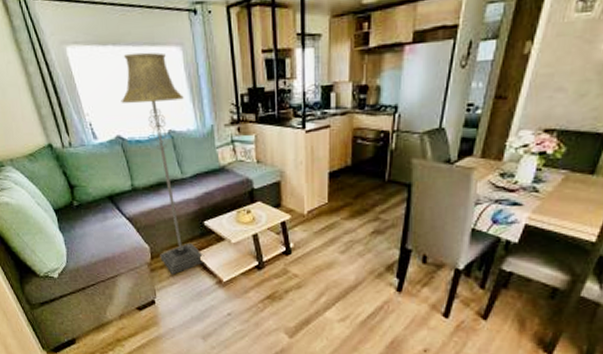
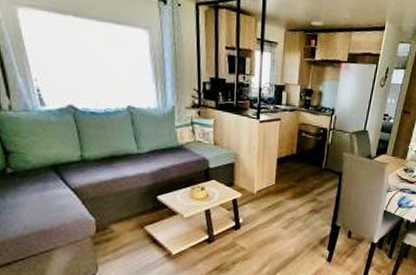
floor lamp: present [121,52,205,275] -> none [77,26,155,248]

